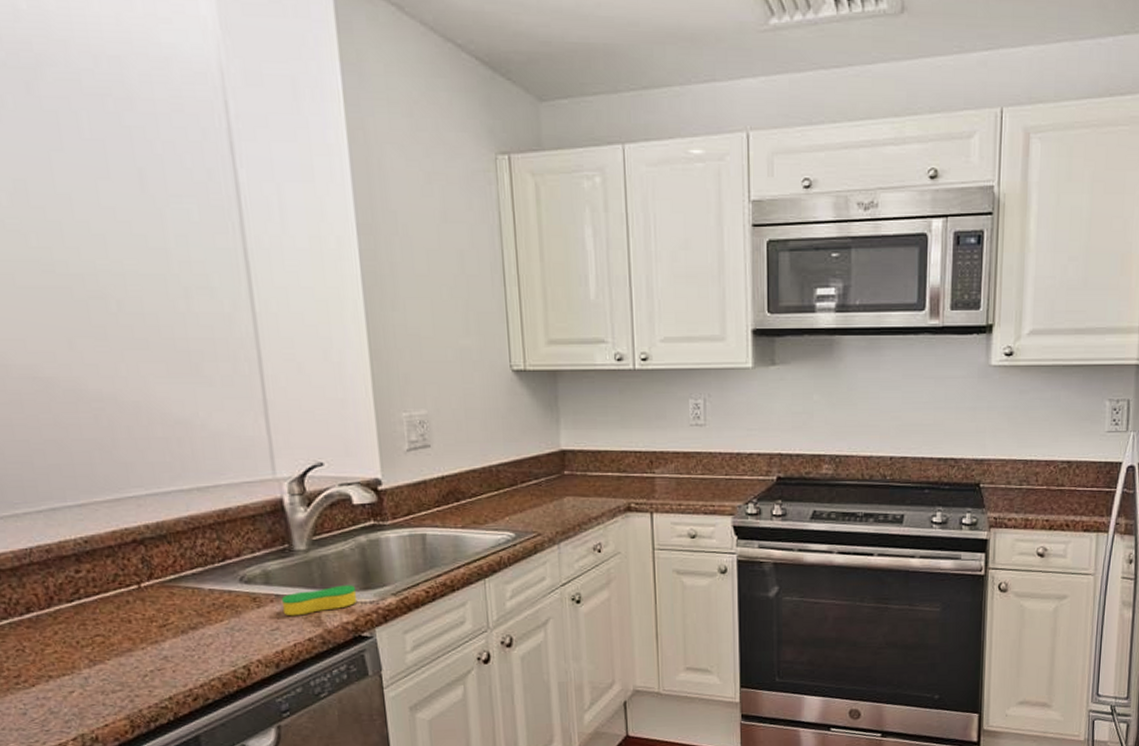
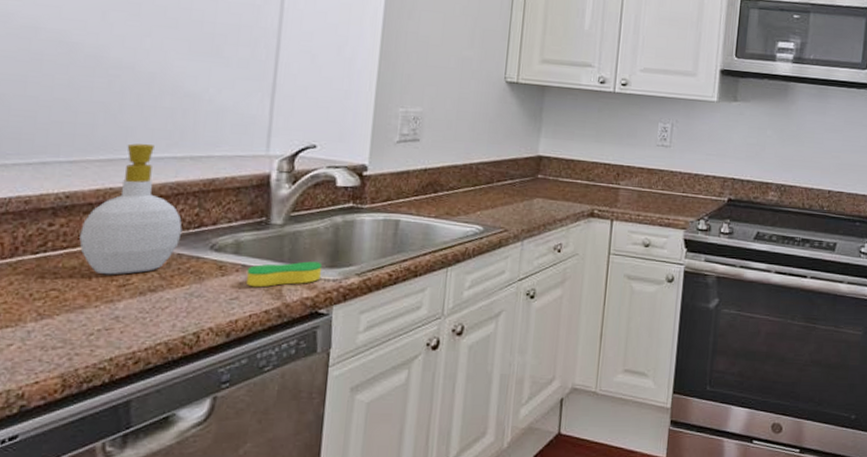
soap bottle: none [107,479,208,617] -> present [79,143,183,275]

